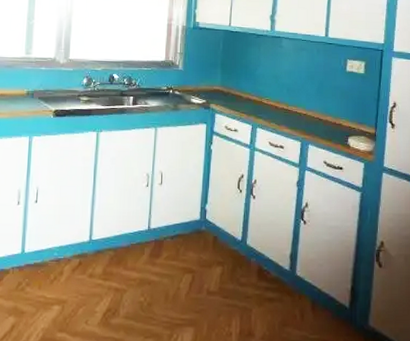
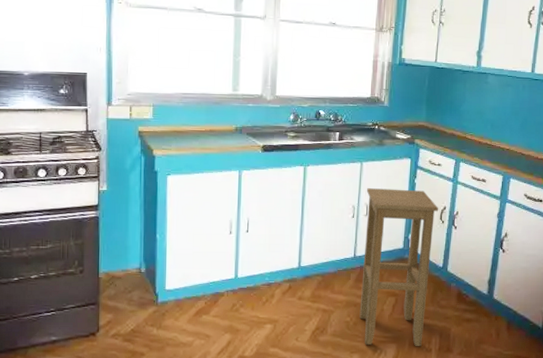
stool: none [154,155,236,330] -> present [359,188,439,346]

